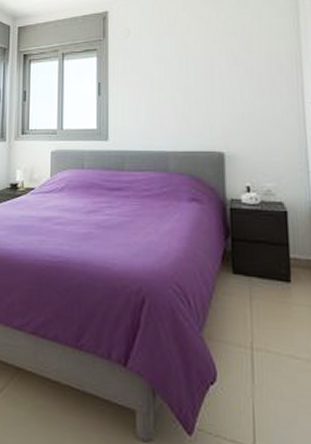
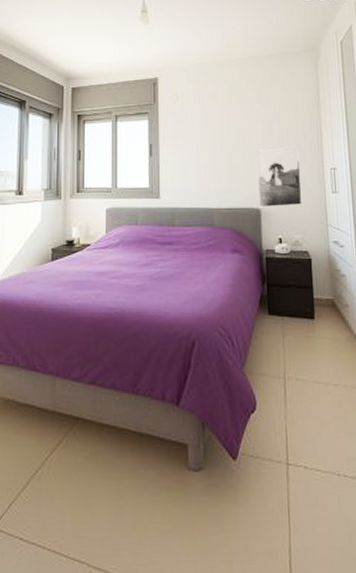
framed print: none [221,79,277,153] -> present [257,145,303,209]

